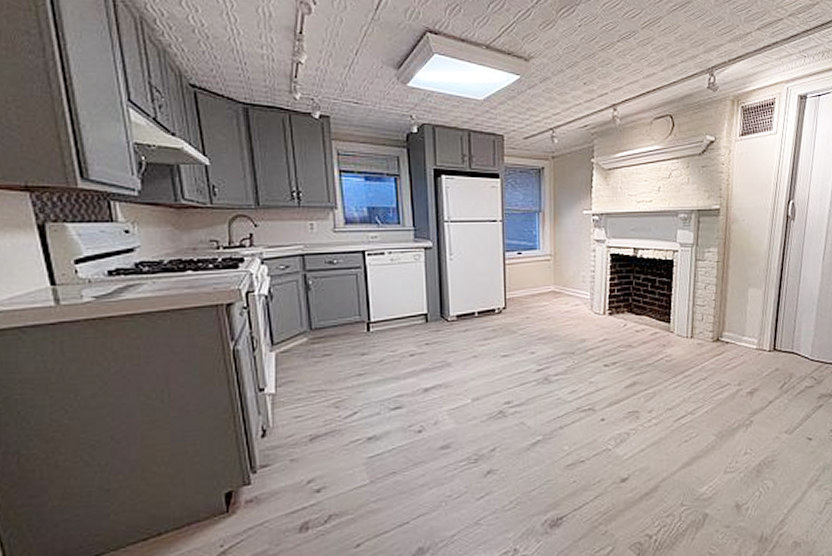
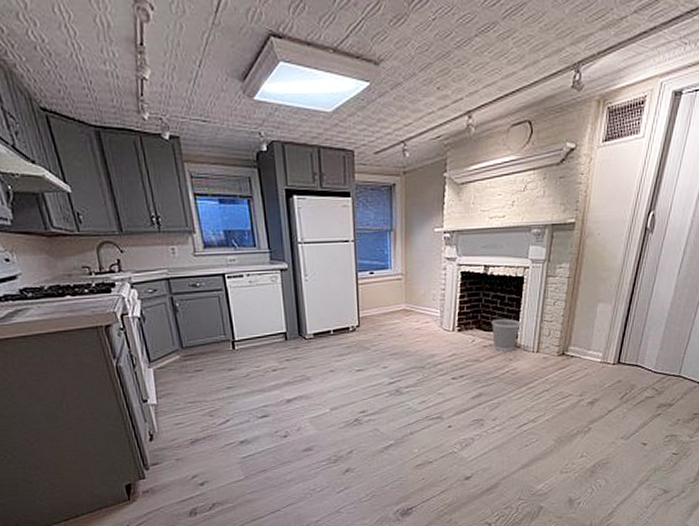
wastebasket: none [642,302,674,337] -> present [491,318,522,351]

